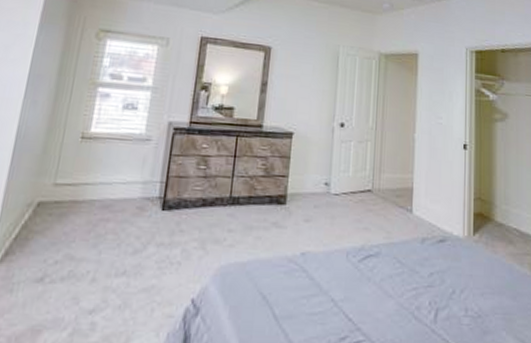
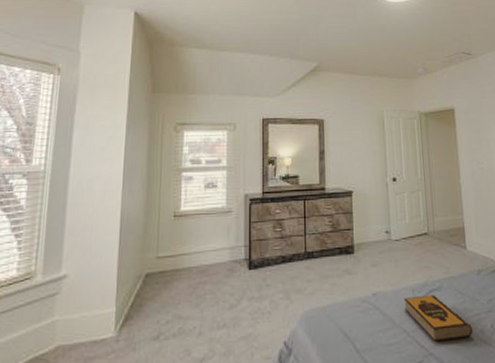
hardback book: none [335,260,409,316] -> present [403,295,474,342]

